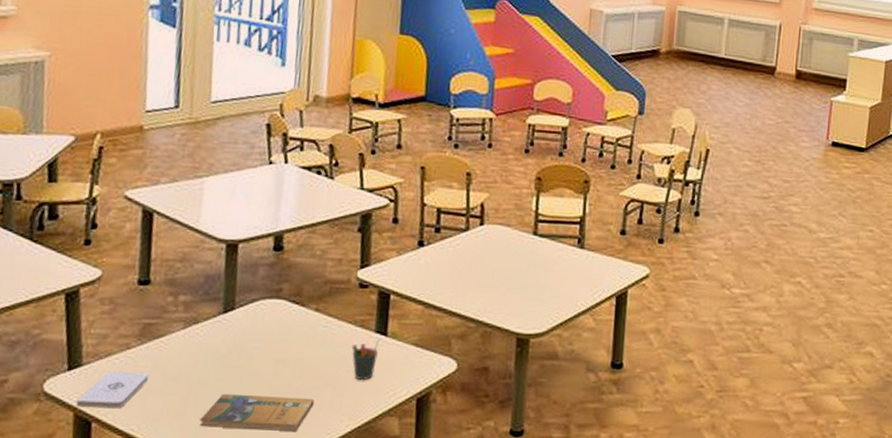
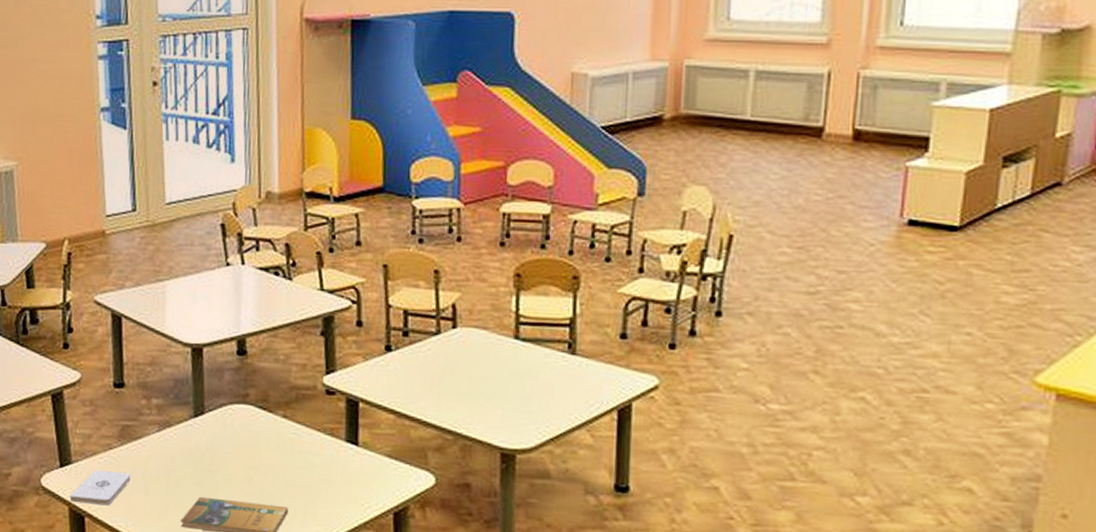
pen holder: present [351,338,380,381] -> none [322,447,352,491]

